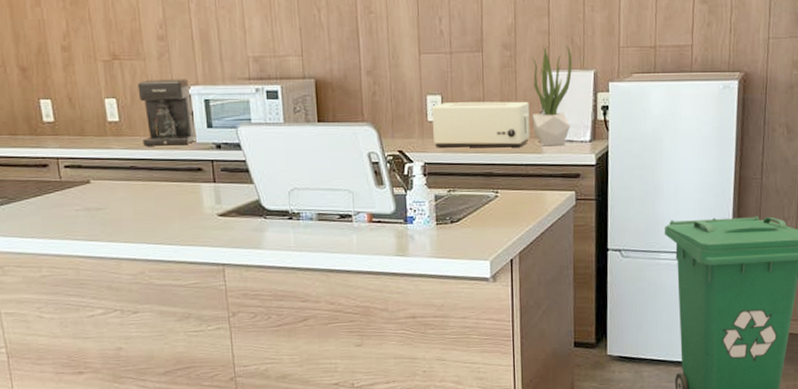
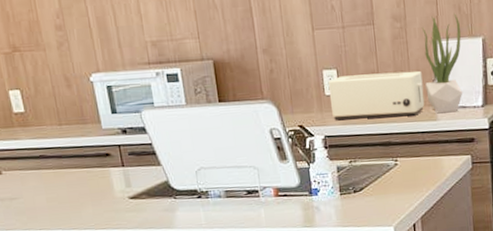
coffee maker: present [137,79,198,146] -> none [39,67,103,135]

